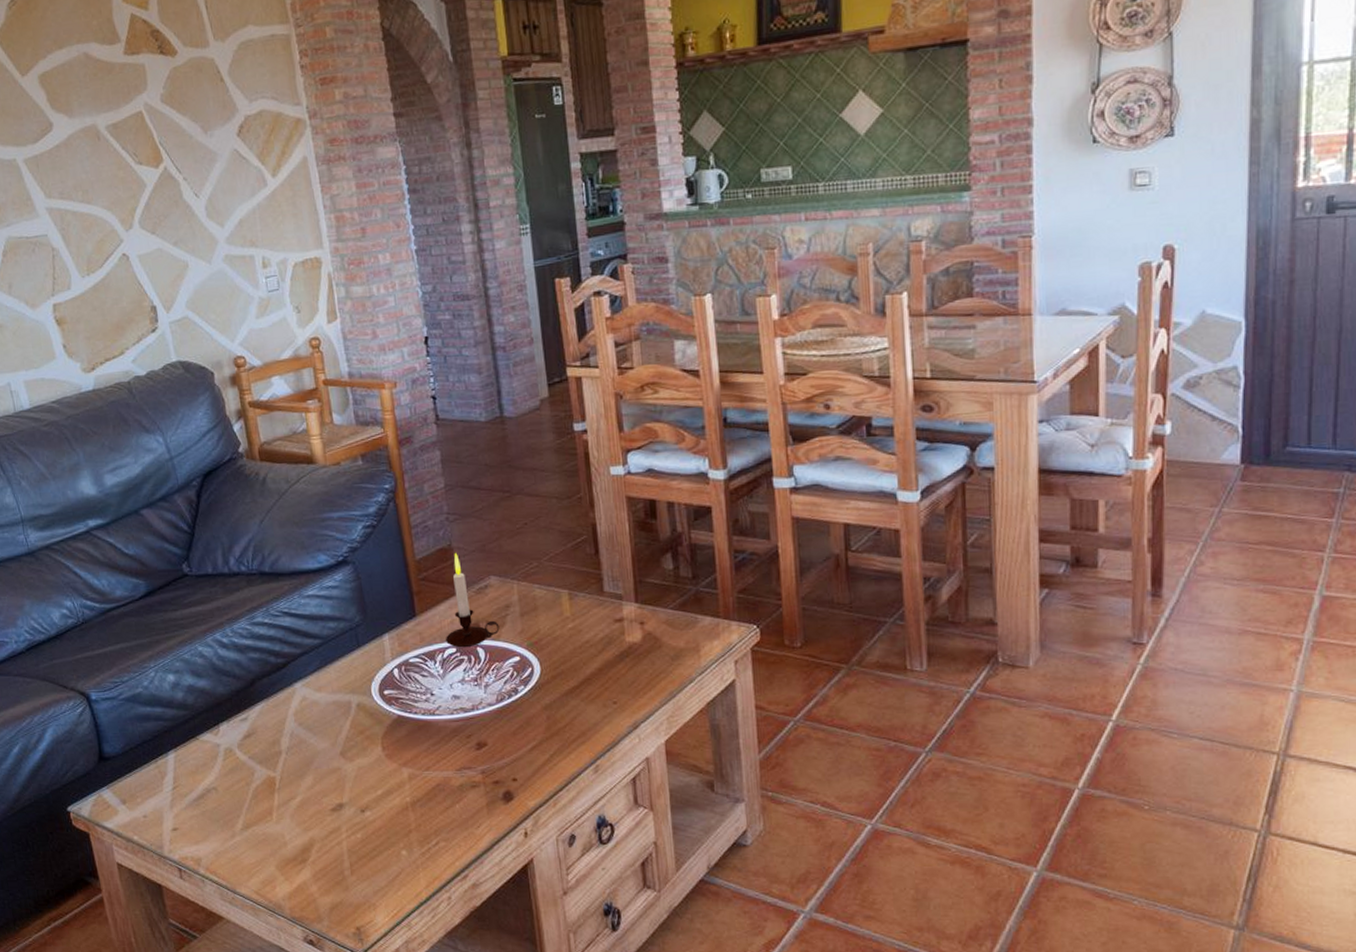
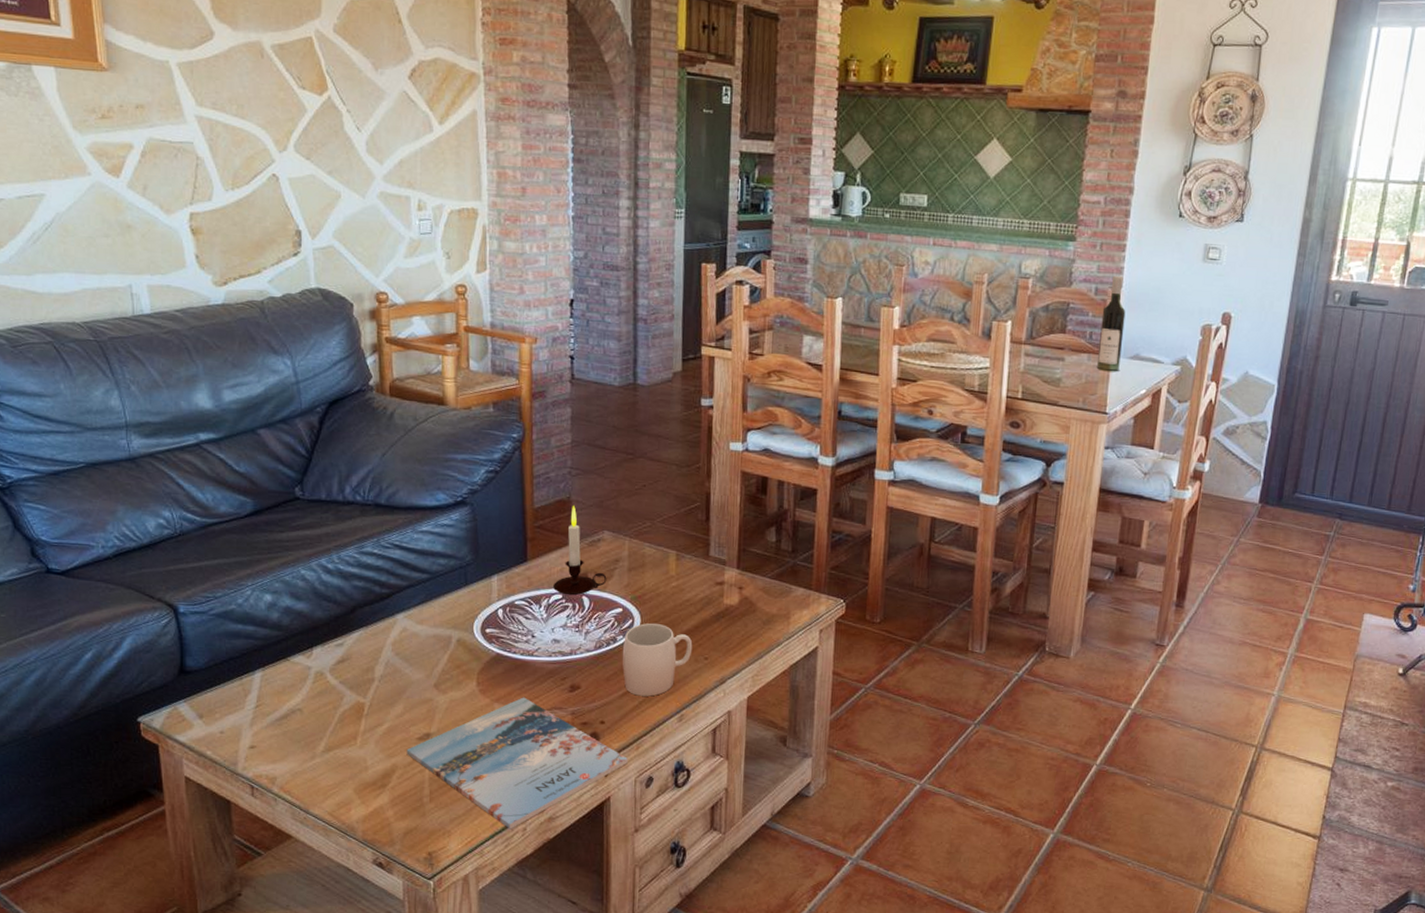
magazine: none [321,759,548,899] -> present [406,697,629,830]
mug: none [525,669,599,749] -> present [622,622,693,697]
bottle: none [1014,221,1044,335] -> present [1096,275,1126,372]

